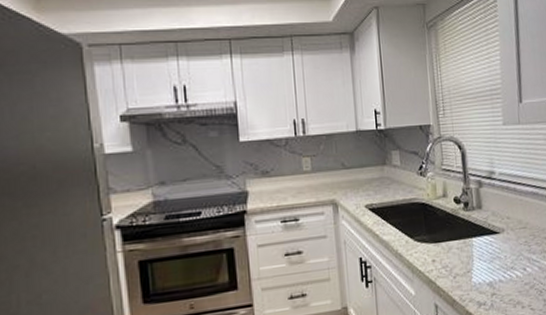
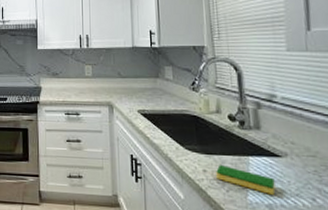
dish sponge: none [444,251,495,273] -> present [216,165,276,195]

